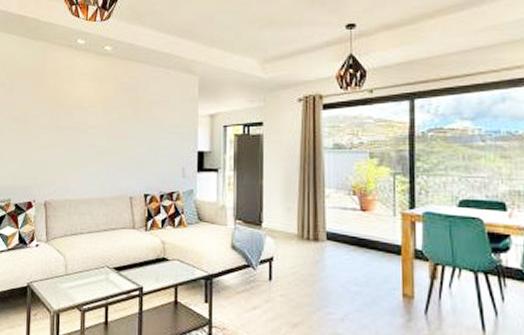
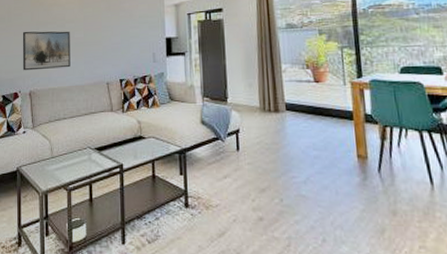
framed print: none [39,135,92,179] -> present [22,31,70,71]

